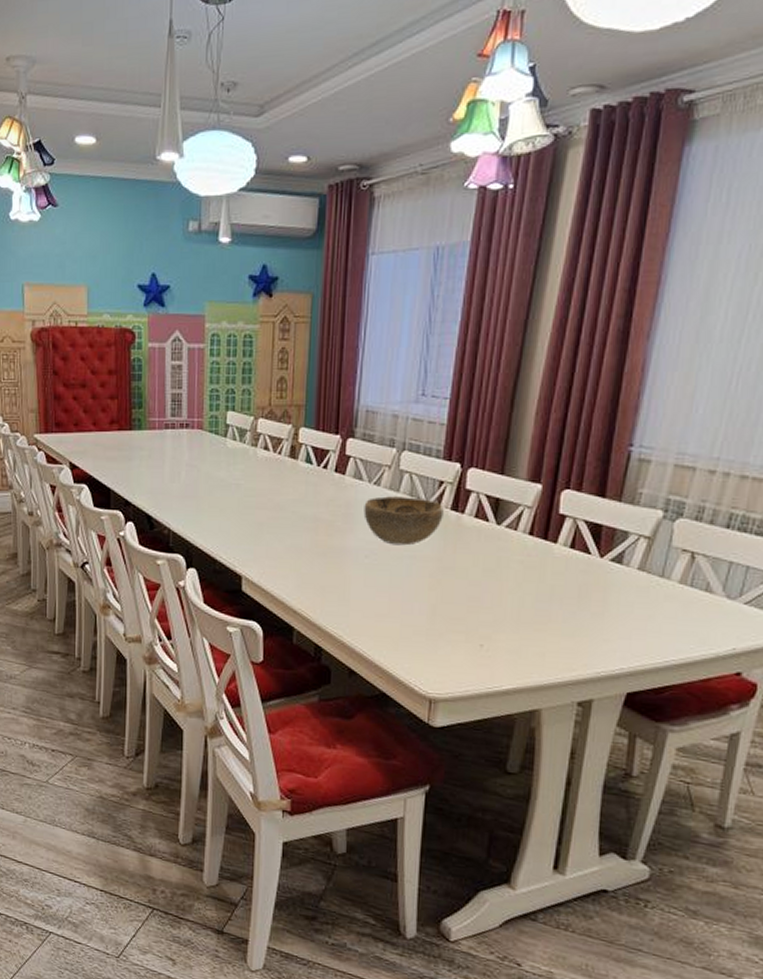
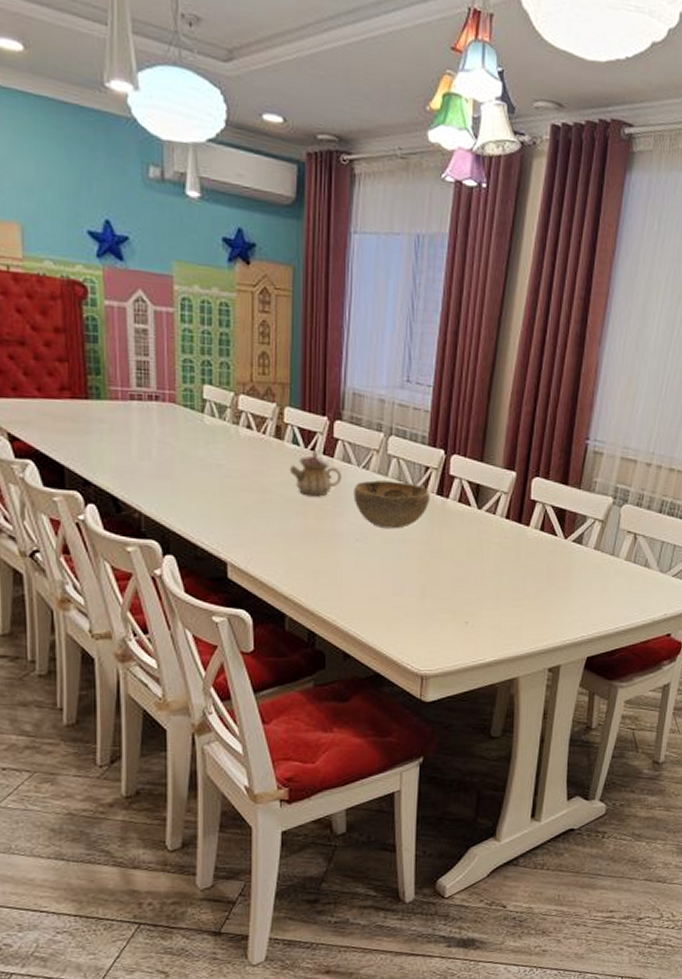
teapot: none [302,468,353,513] -> present [289,450,343,497]

